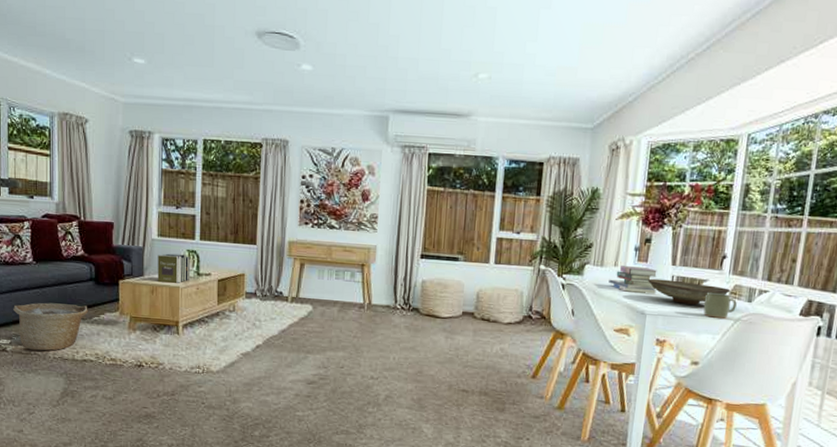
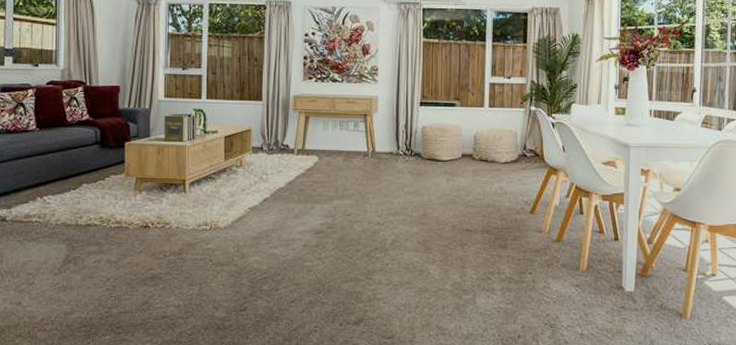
basket: present [13,302,88,351] -> none [14,169,93,218]
books: present [609,265,657,294] -> none [594,102,637,127]
decorative bowl: present [648,278,731,306] -> none [629,113,702,136]
mug: present [703,291,737,319] -> none [680,123,709,146]

